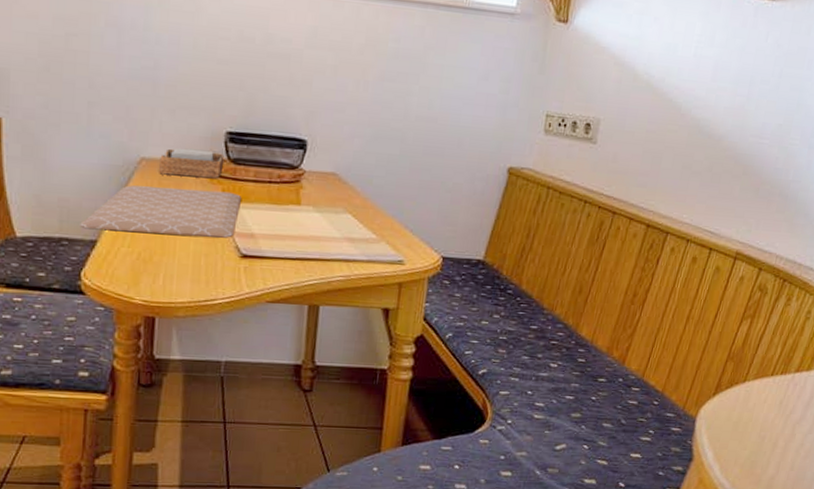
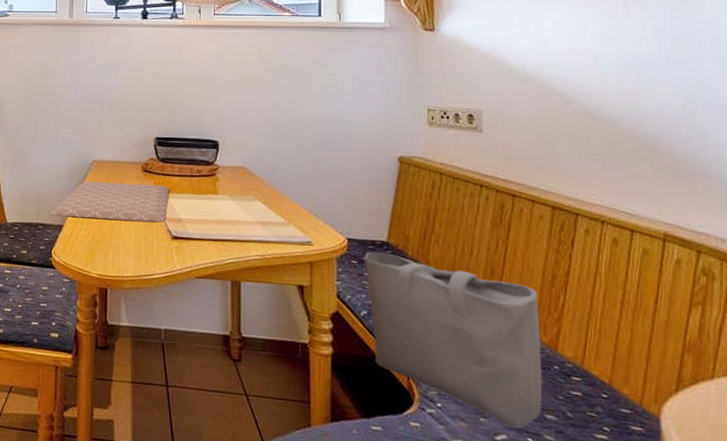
napkin holder: present [158,148,225,179] -> none [105,152,155,175]
tote bag: none [454,271,618,438] -> present [365,251,543,429]

